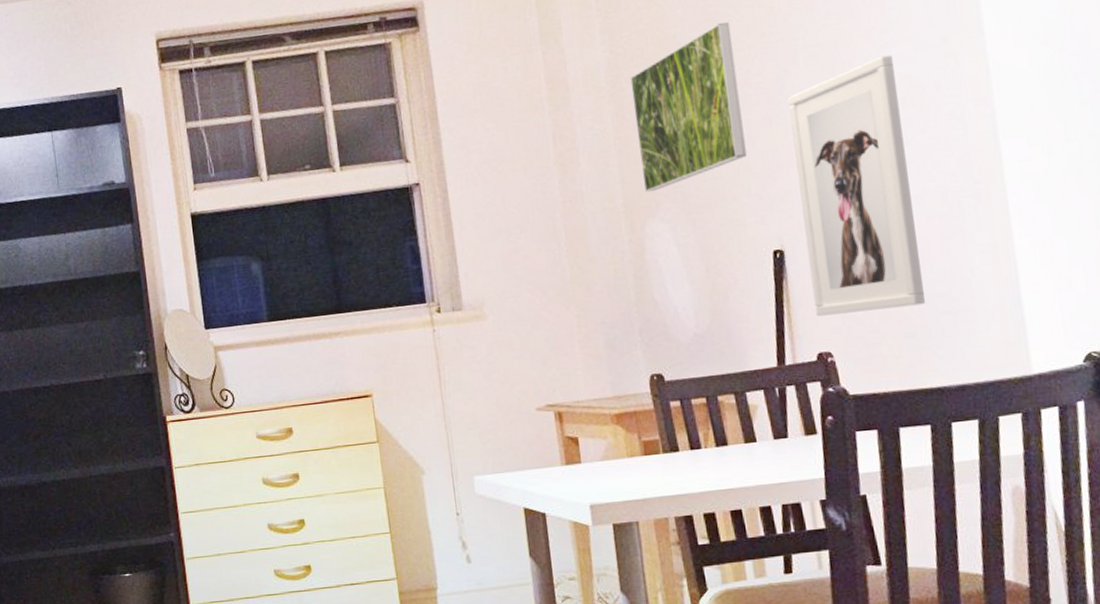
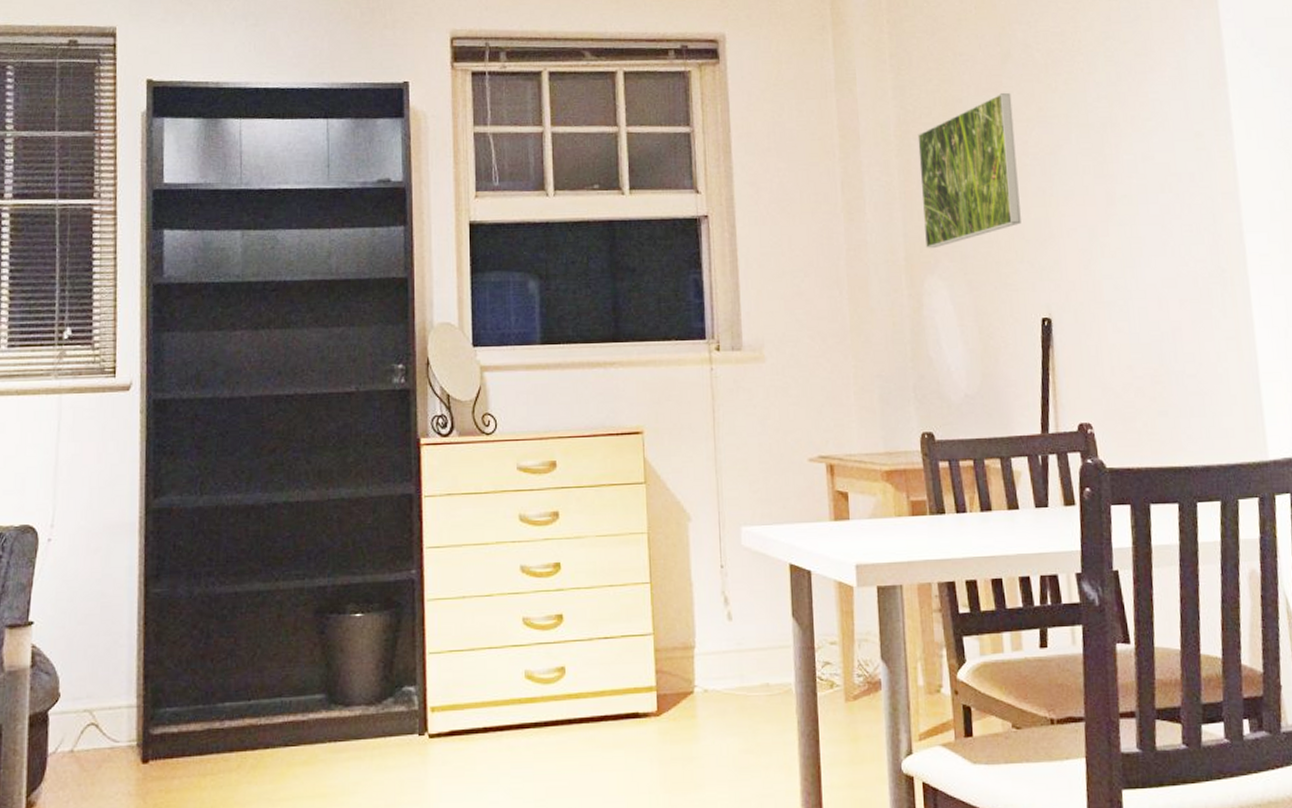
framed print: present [788,55,925,316] -> none [1060,142,1176,387]

